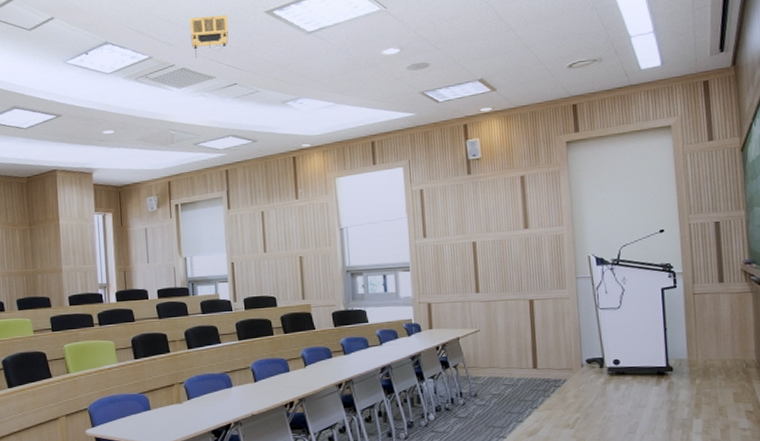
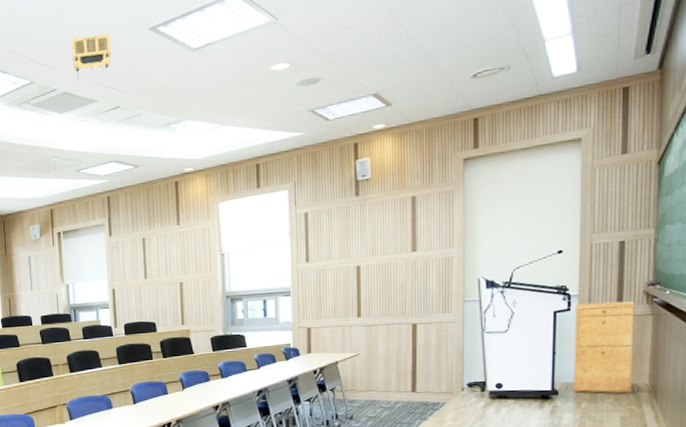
filing cabinet: none [681,278,742,370] -> present [573,300,635,394]

